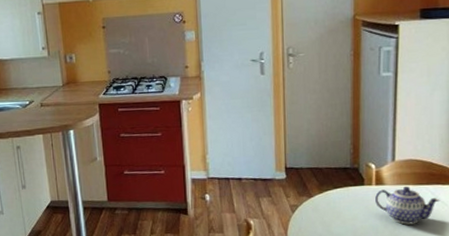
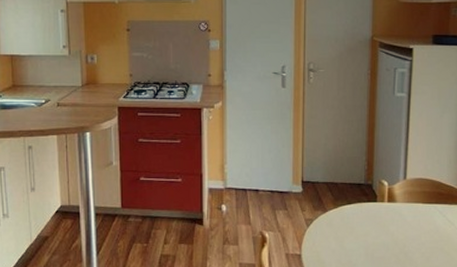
teapot: present [375,186,440,225] -> none [387,205,448,243]

